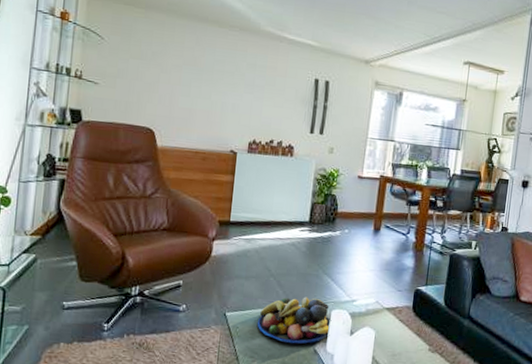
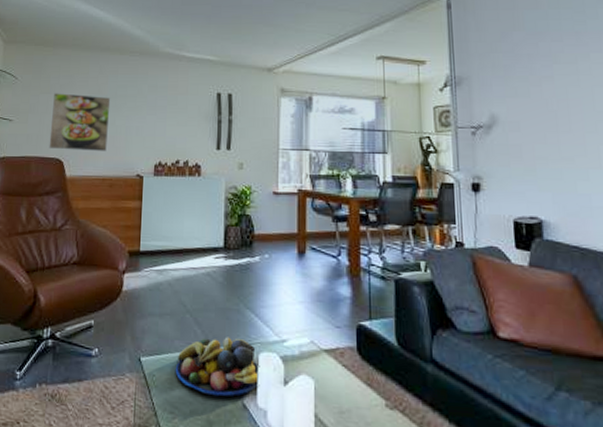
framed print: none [139,59,207,126] -> present [49,93,111,152]

